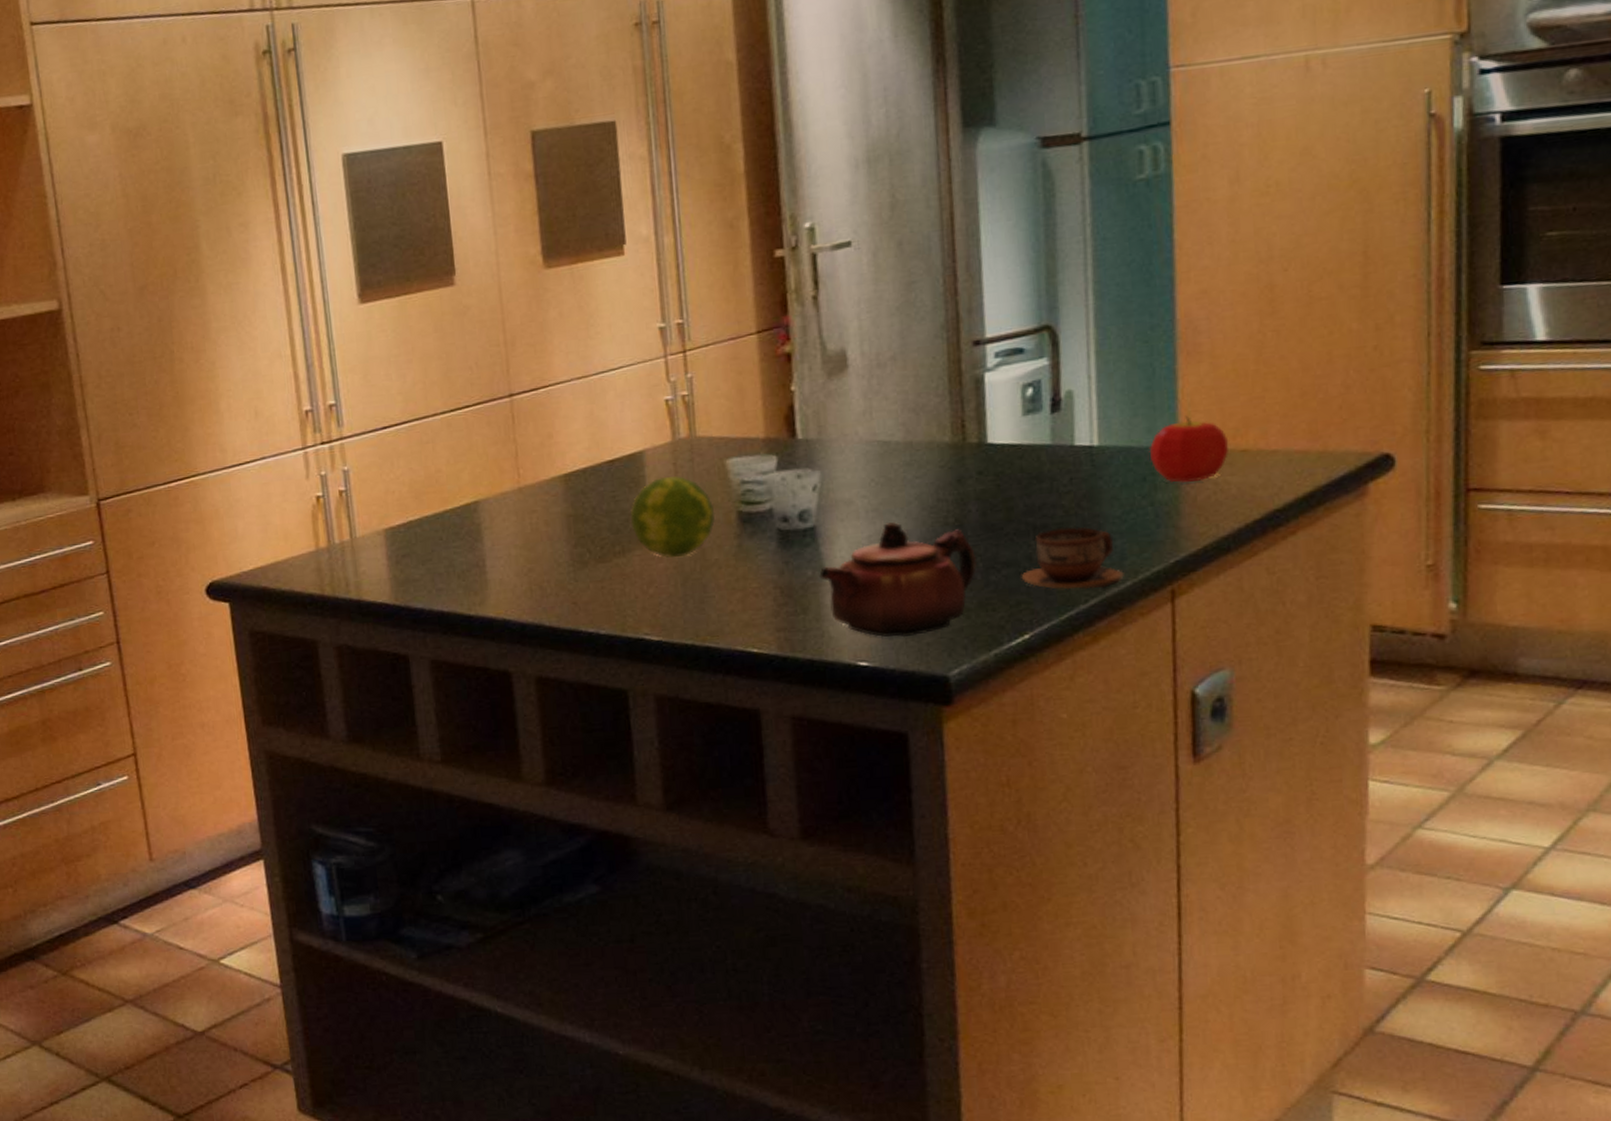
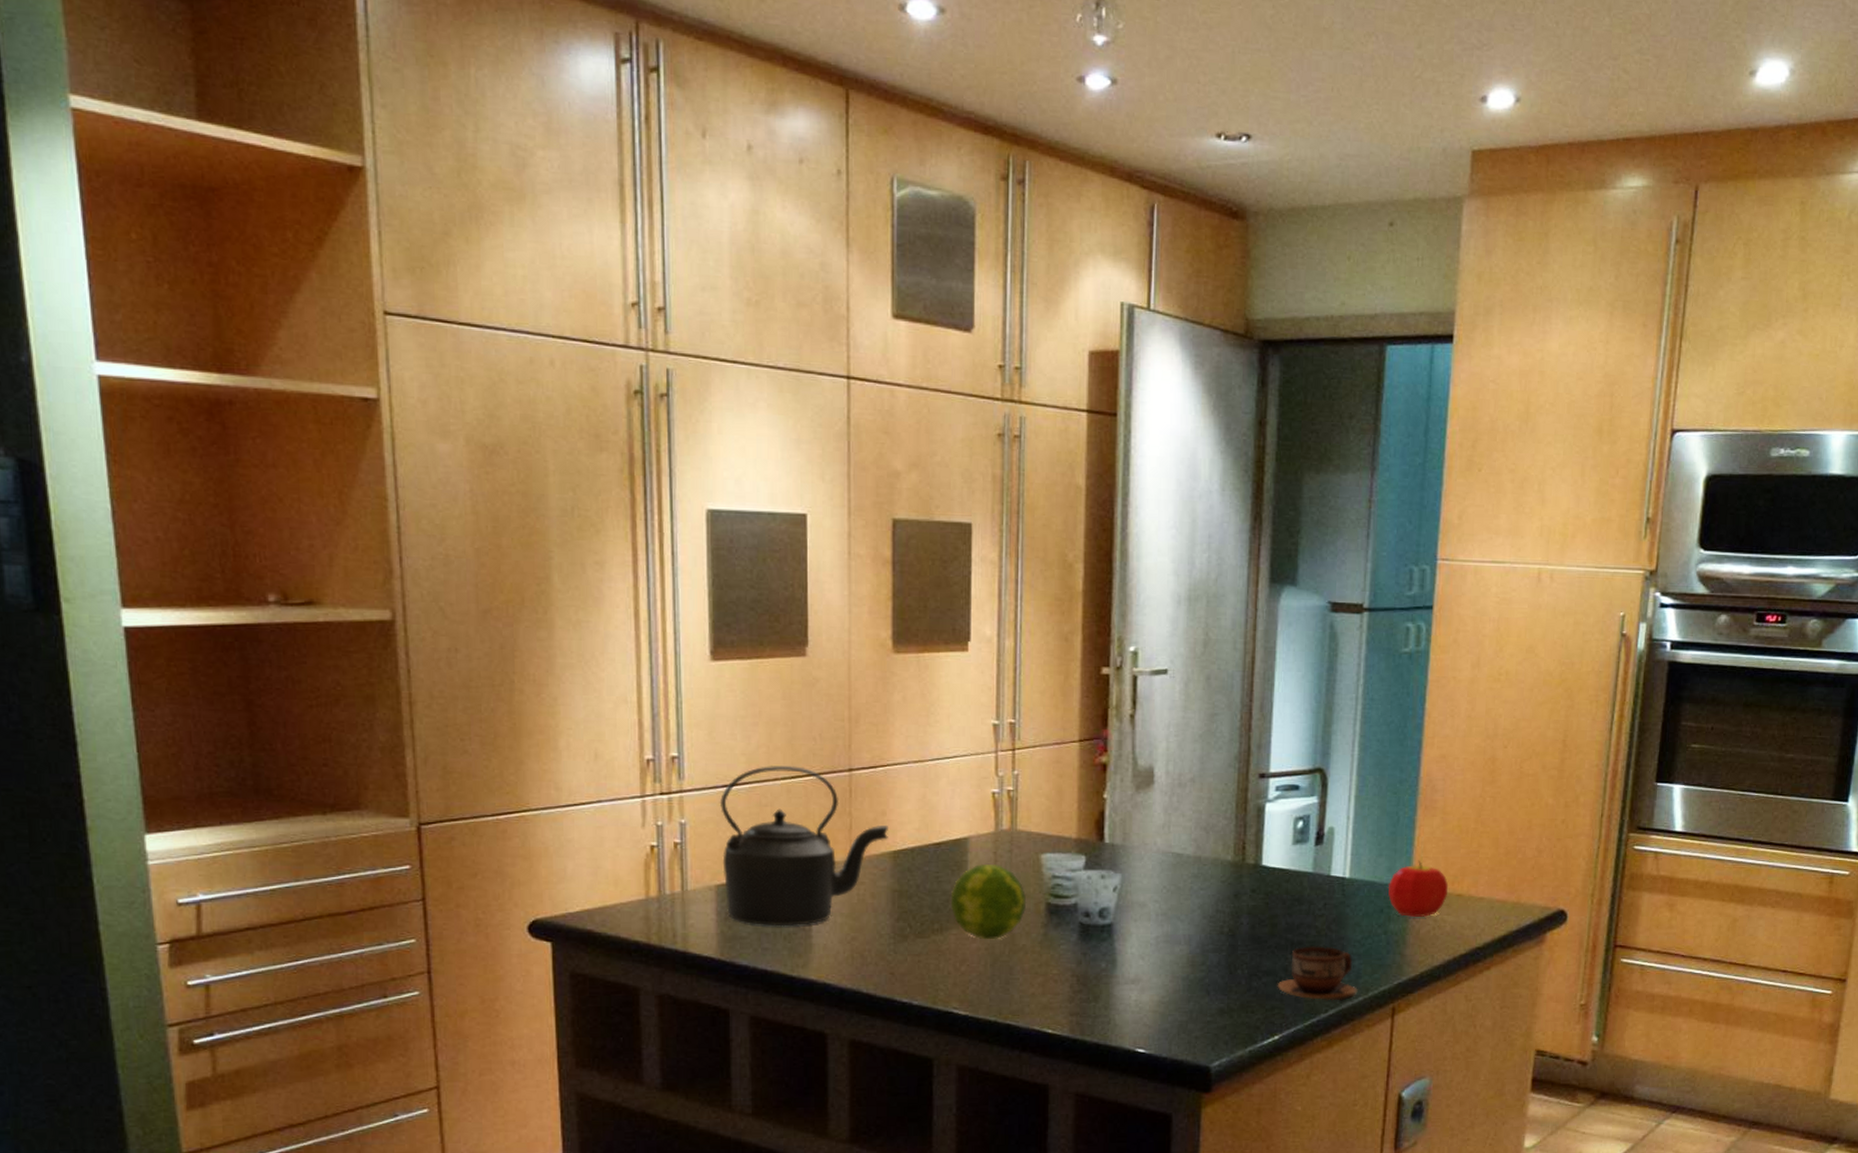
kettle: none [380,398,557,566] -> present [719,766,888,927]
teapot: present [819,522,978,638] -> none [1111,927,1244,1030]

